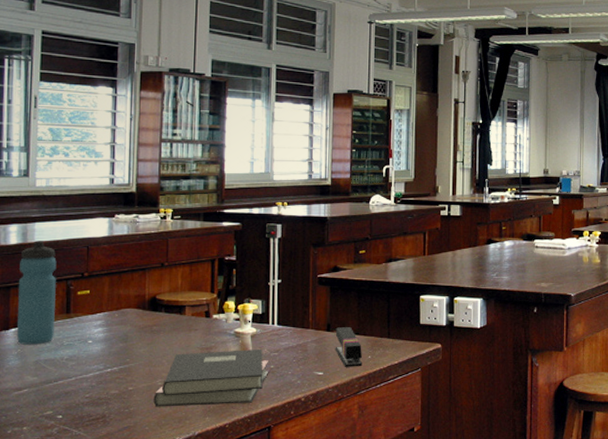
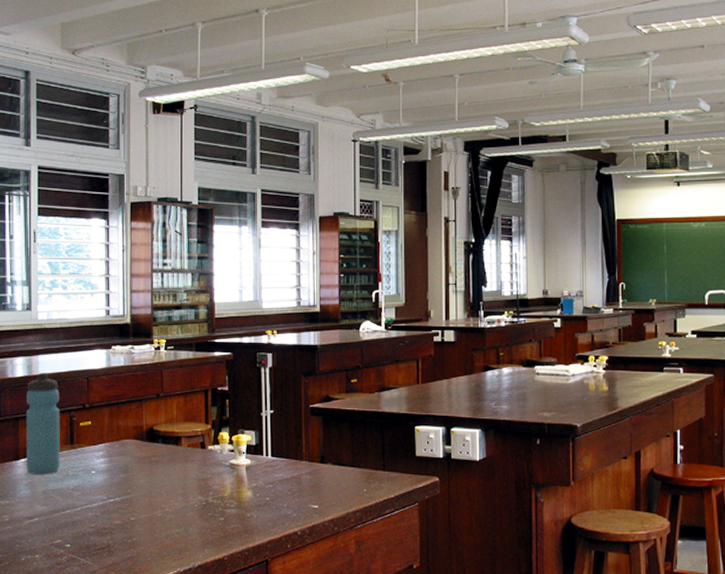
hardback book: present [153,348,270,407] -> none [154,480,265,538]
stapler: present [335,327,363,367] -> none [329,459,358,501]

